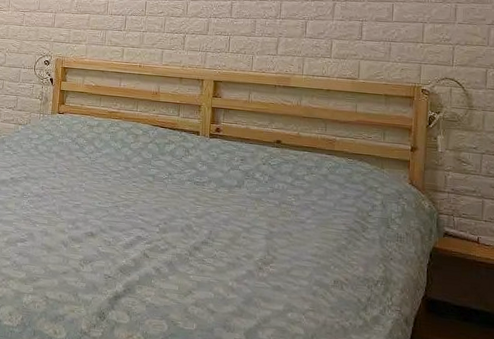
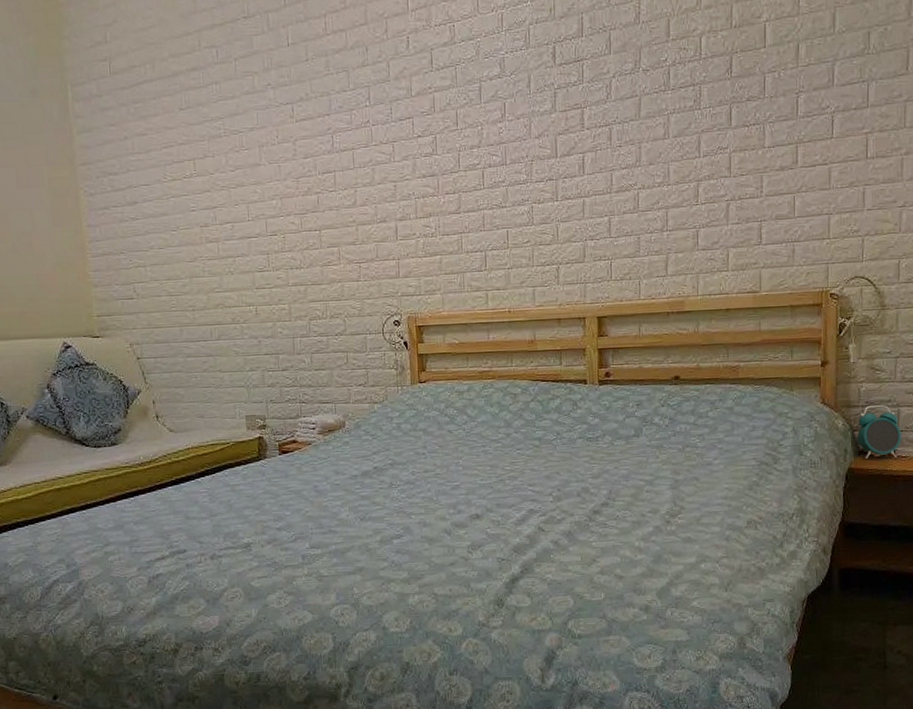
alarm clock: none [442,193,485,245] -> present [857,405,901,460]

